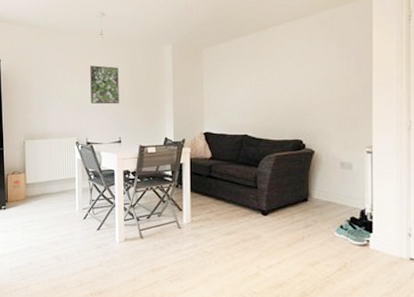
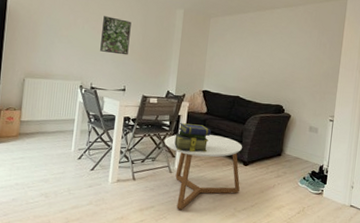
coffee table: none [168,182,261,270] -> present [164,135,243,210]
stack of books: none [179,172,219,204] -> present [174,123,211,153]

